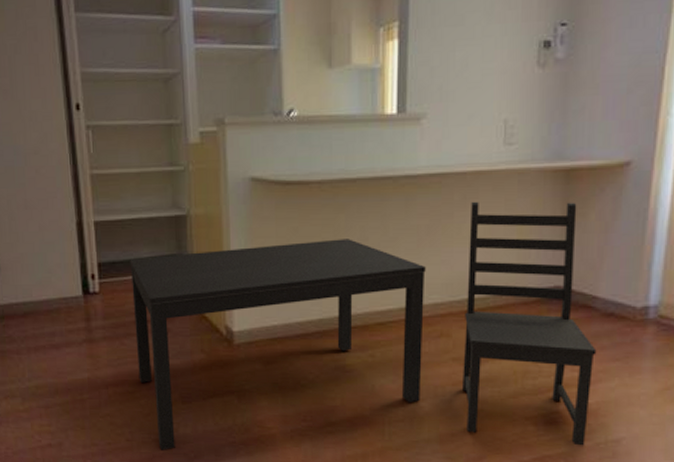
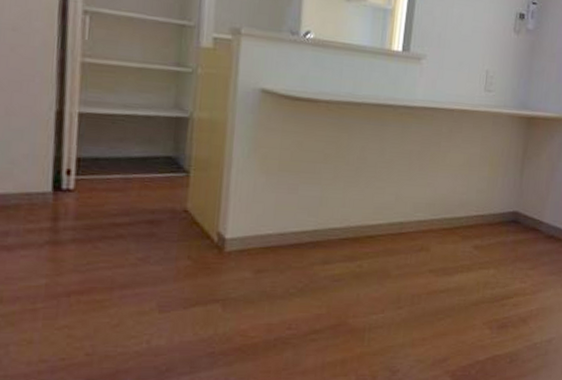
dining table: present [130,201,597,450] -> none [110,134,540,364]

